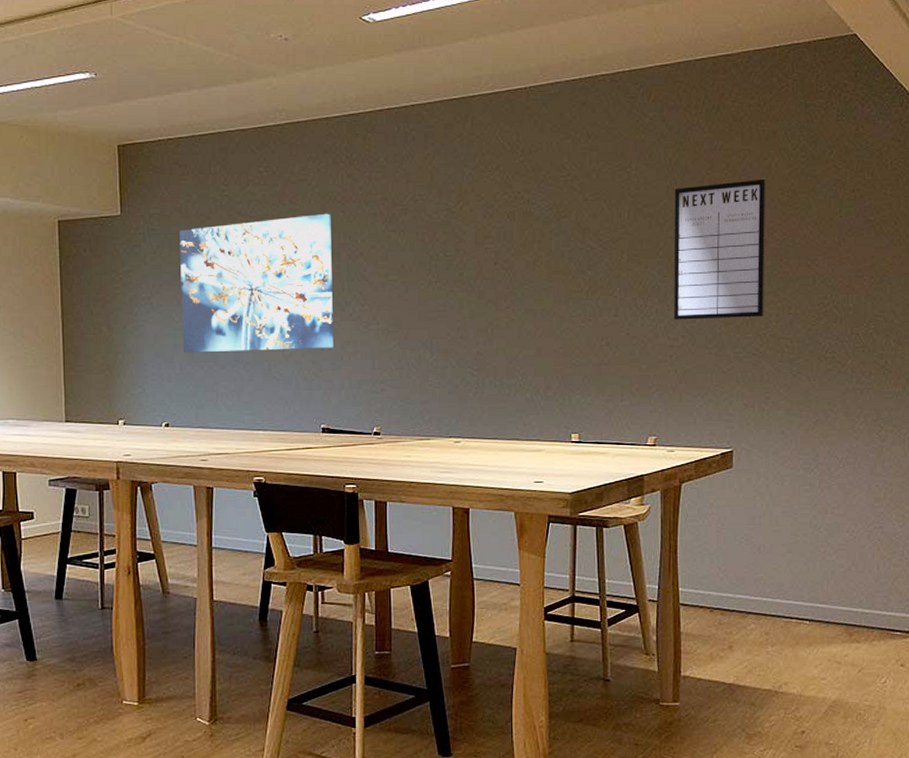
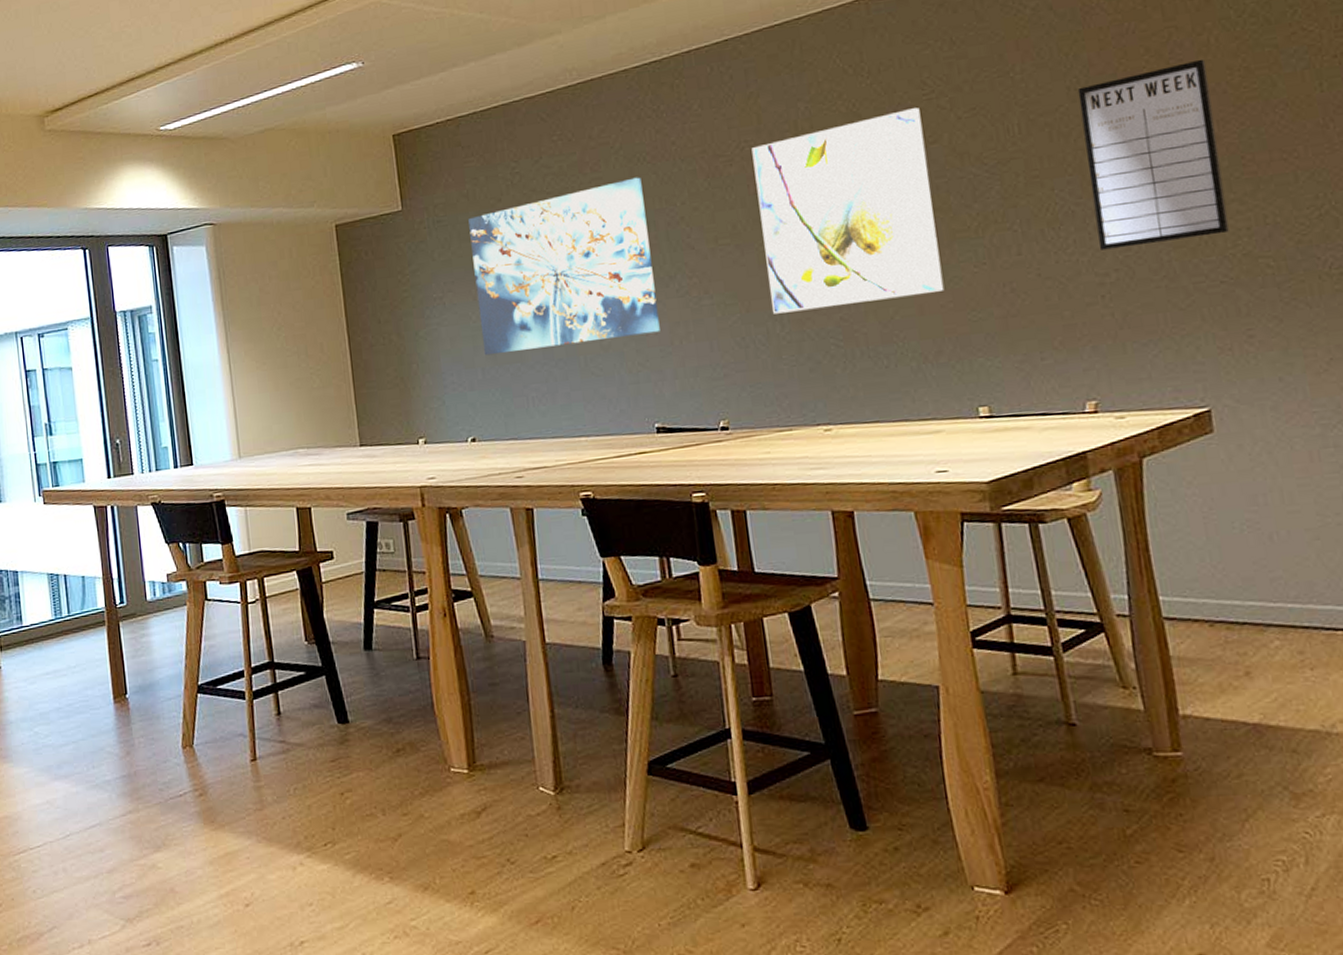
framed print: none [423,186,558,343] -> present [751,107,944,314]

